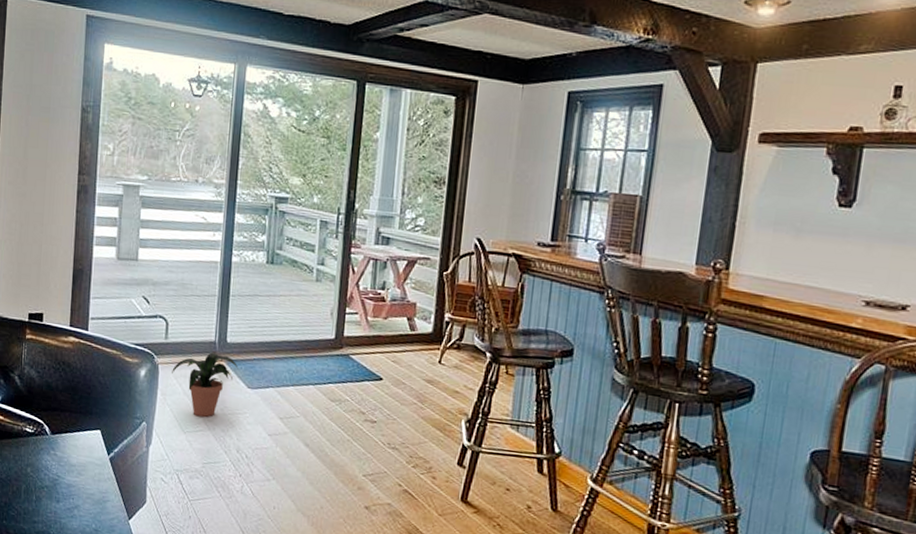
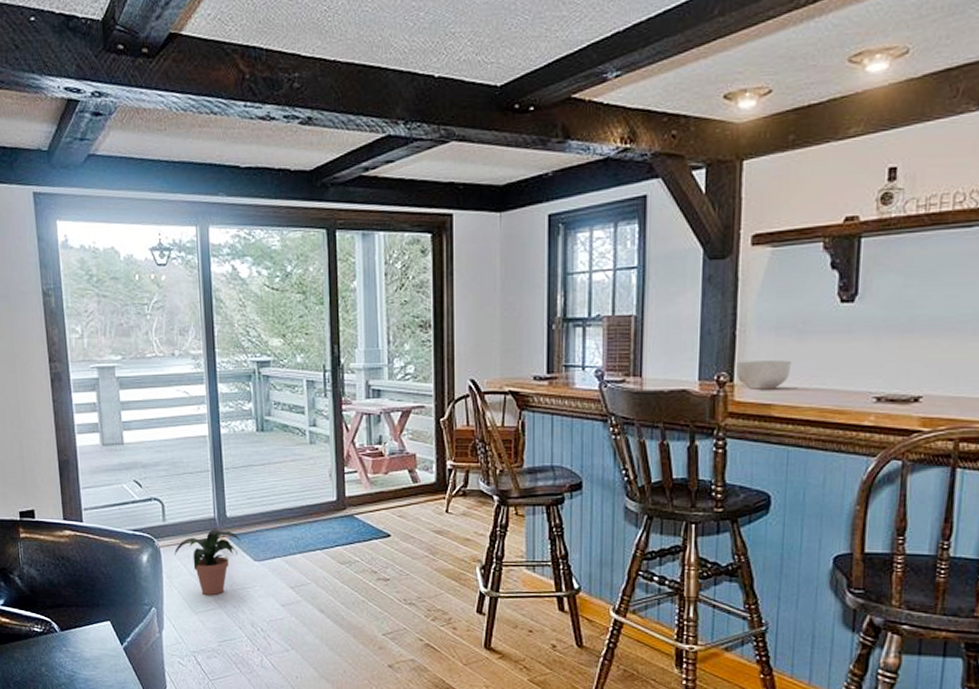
bowl: none [732,251,787,282] -> present [735,360,792,390]

